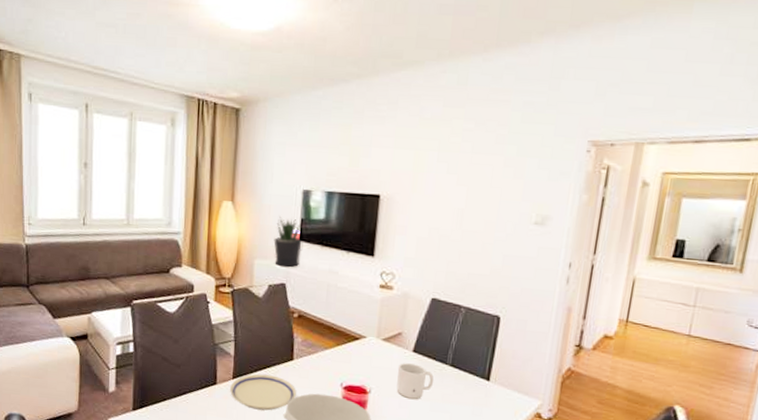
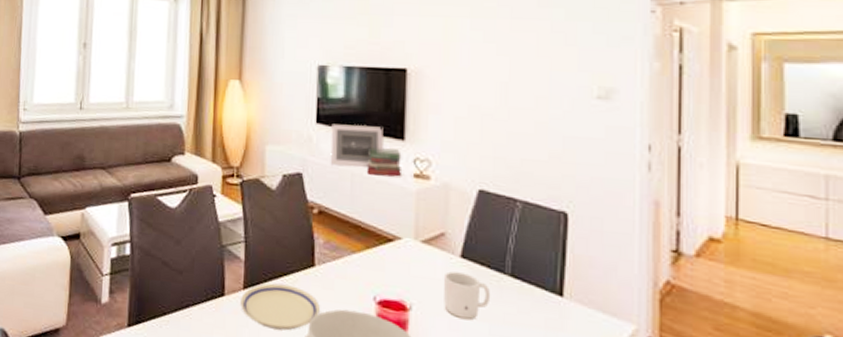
planter: present [274,217,301,268] -> none [287,96,318,155]
picture frame: none [310,241,357,279] -> present [330,124,384,167]
books: none [341,262,371,287] -> present [366,147,402,177]

